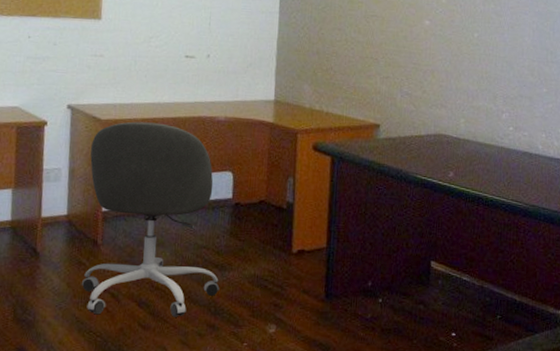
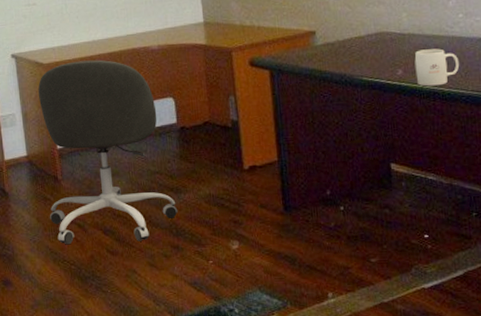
mug: none [464,156,505,192] -> present [414,48,460,87]

